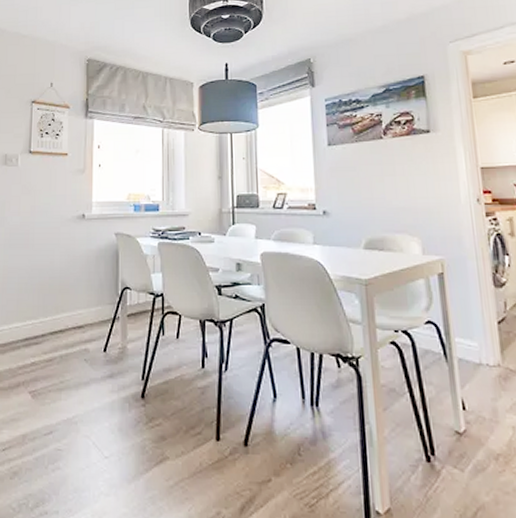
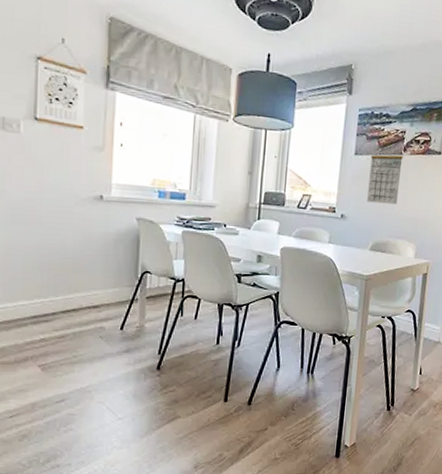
calendar: none [347,135,387,195] -> present [367,148,403,205]

